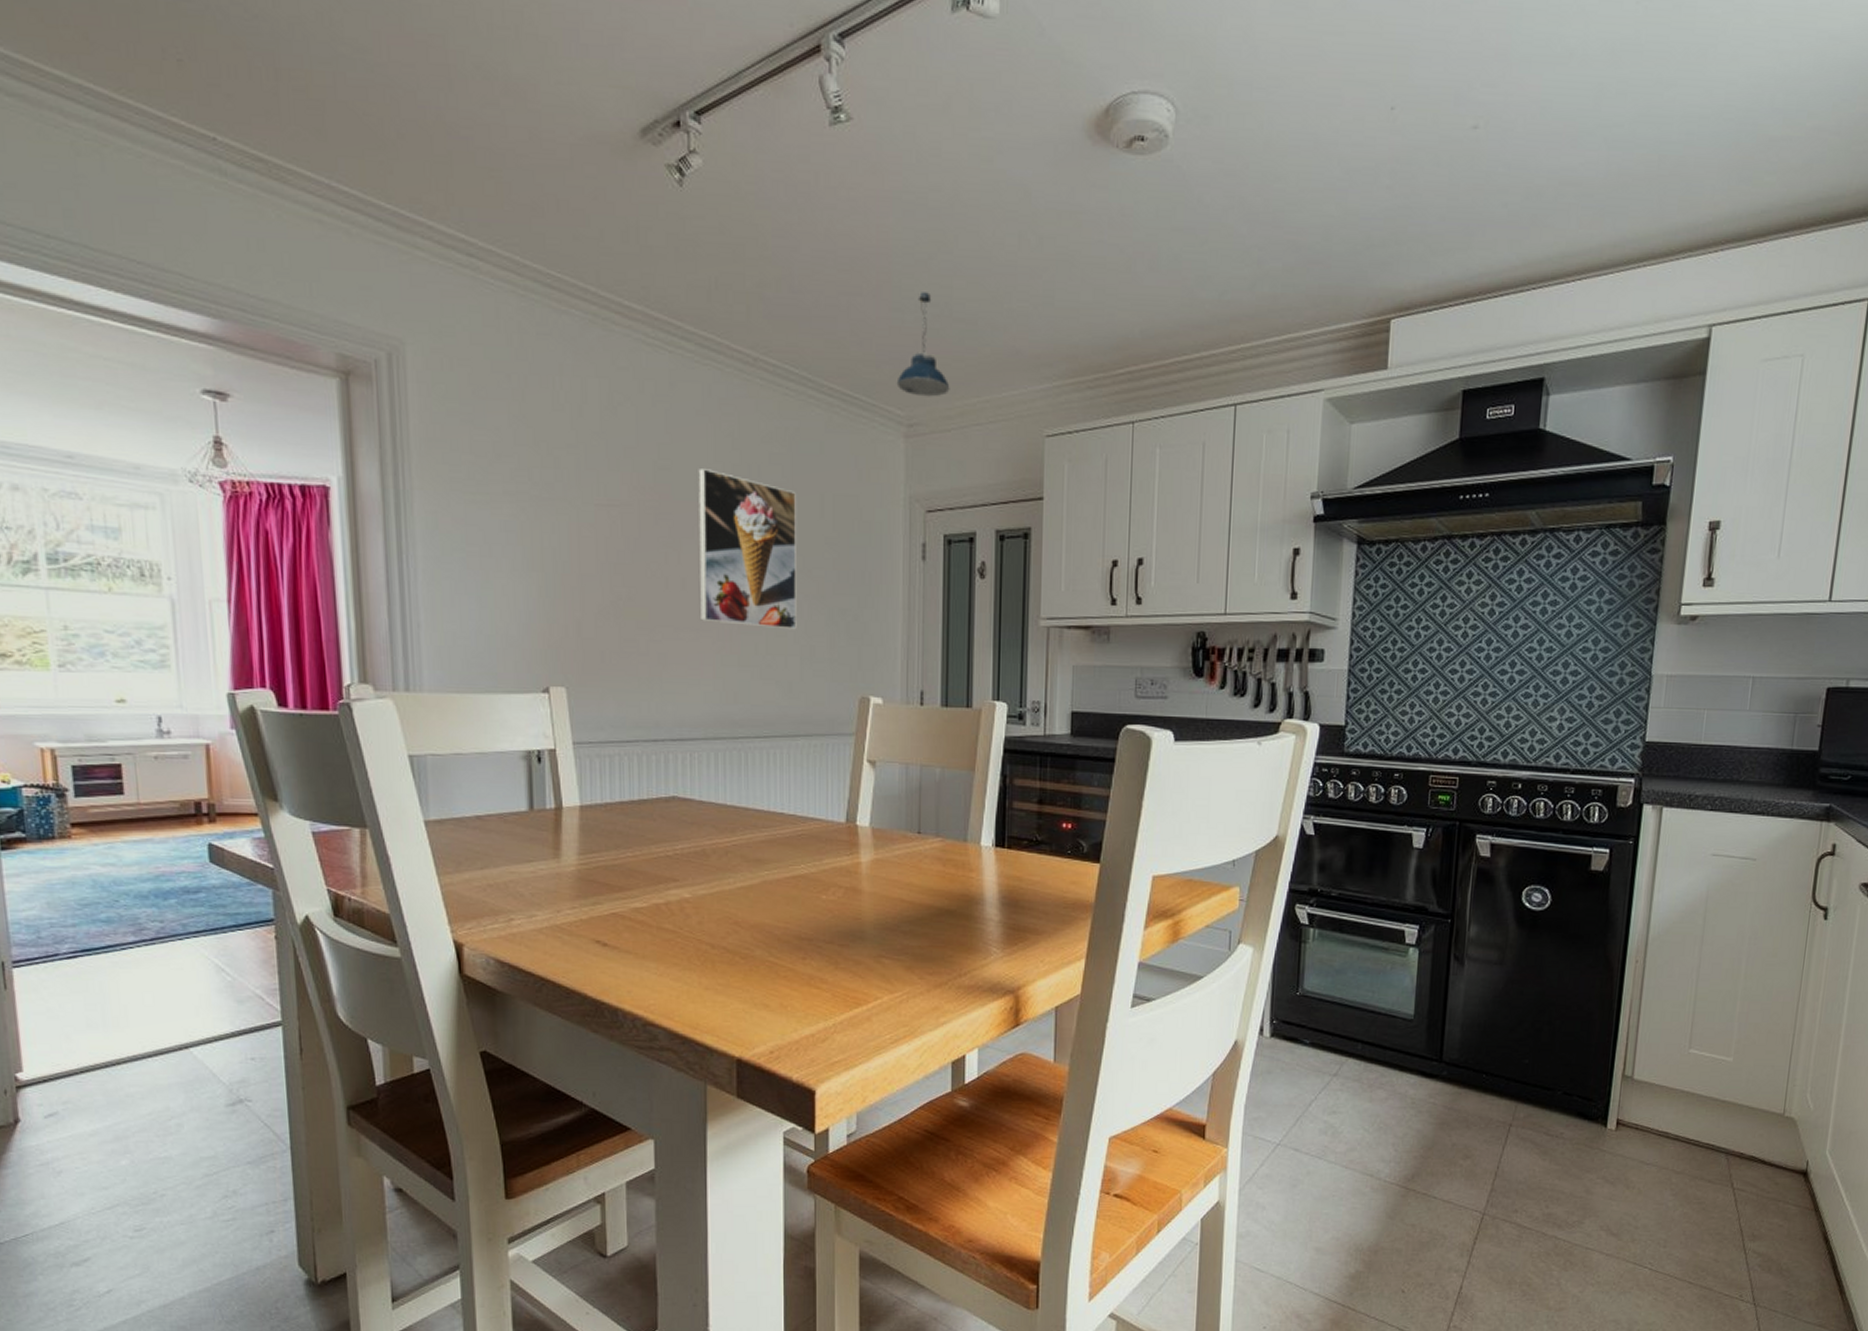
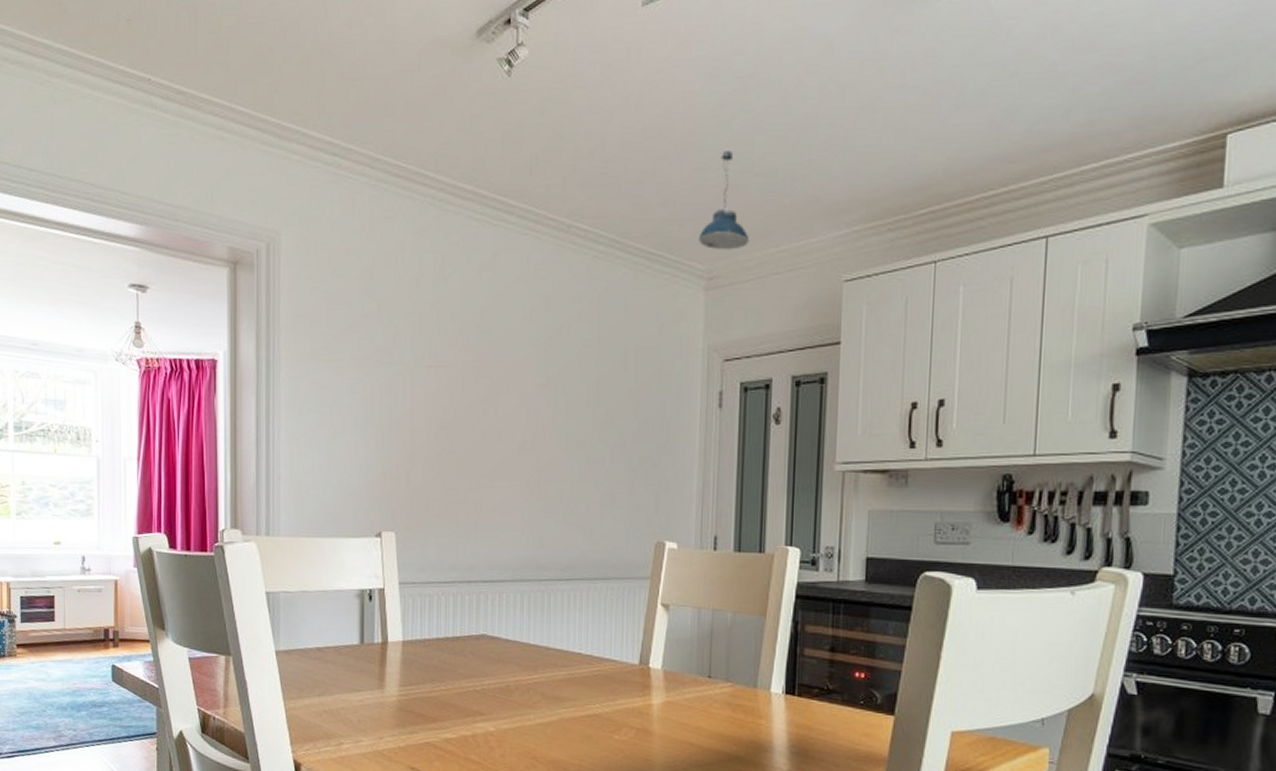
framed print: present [698,467,797,630] -> none [513,328,602,478]

